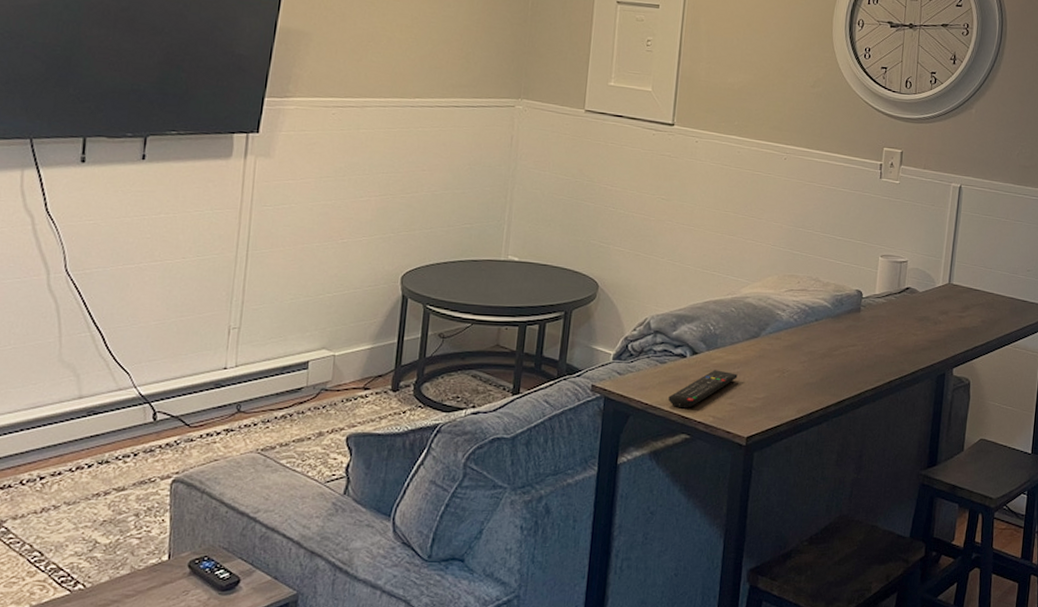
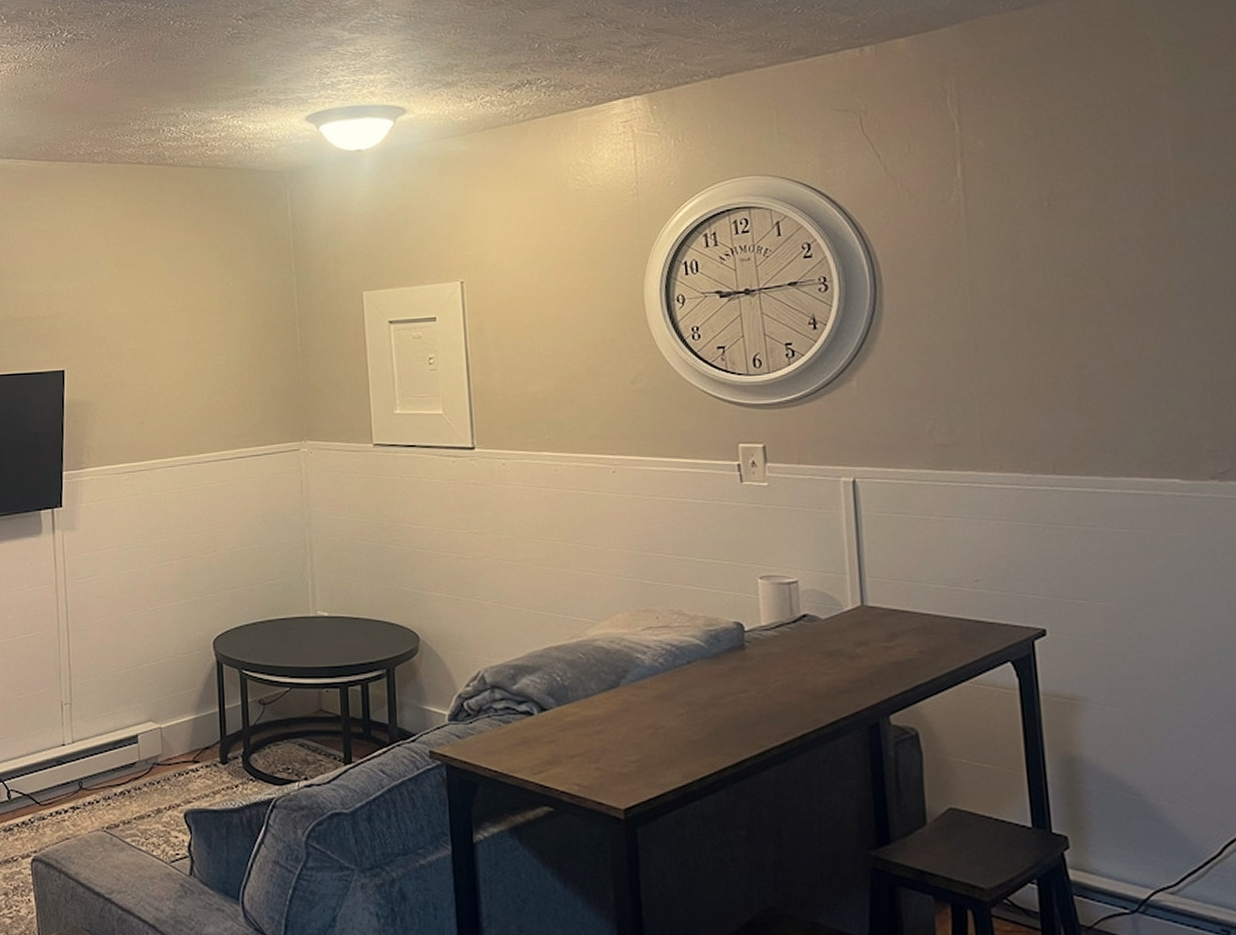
remote control: present [668,370,738,409] -> none [520,728,600,776]

